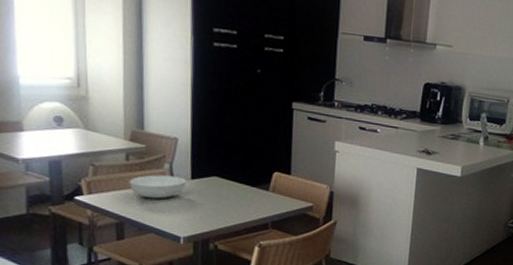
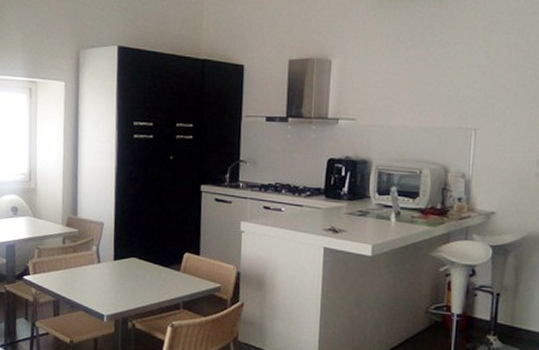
serving bowl: present [129,175,187,199] -> none [64,256,110,279]

